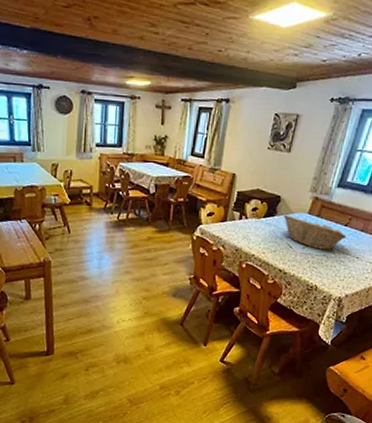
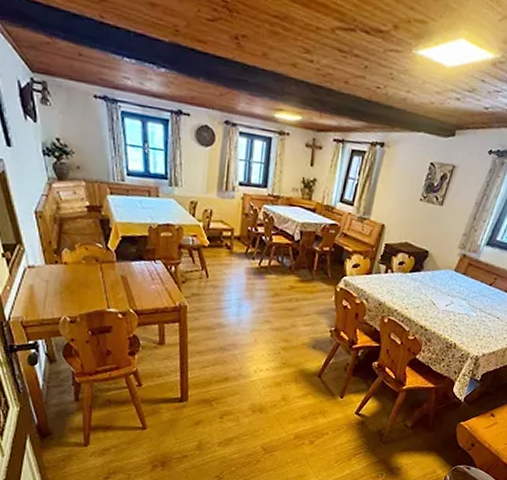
fruit basket: present [283,214,347,250] -> none [429,270,491,309]

